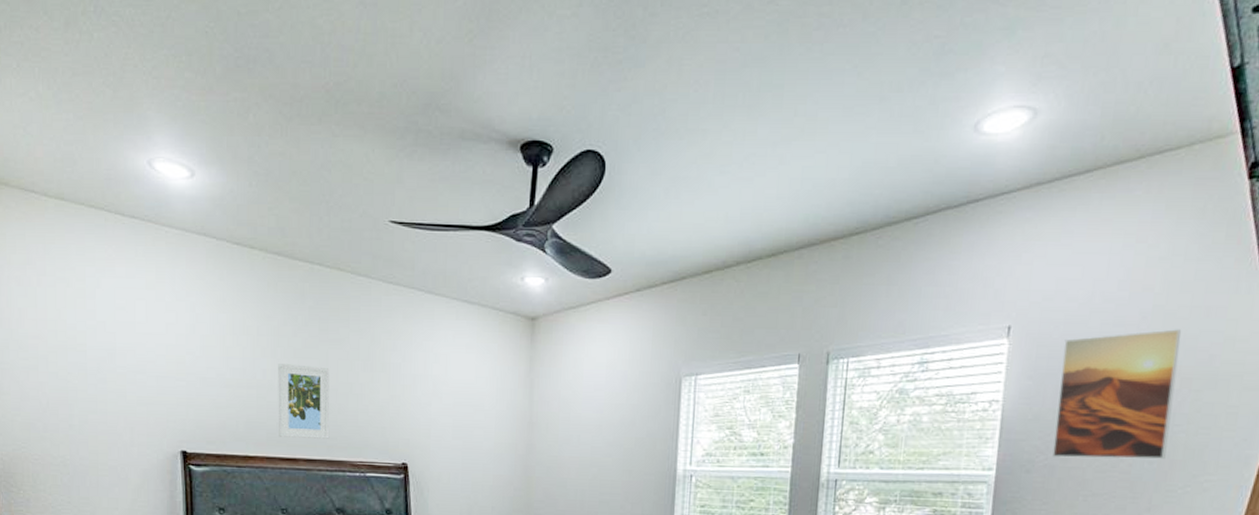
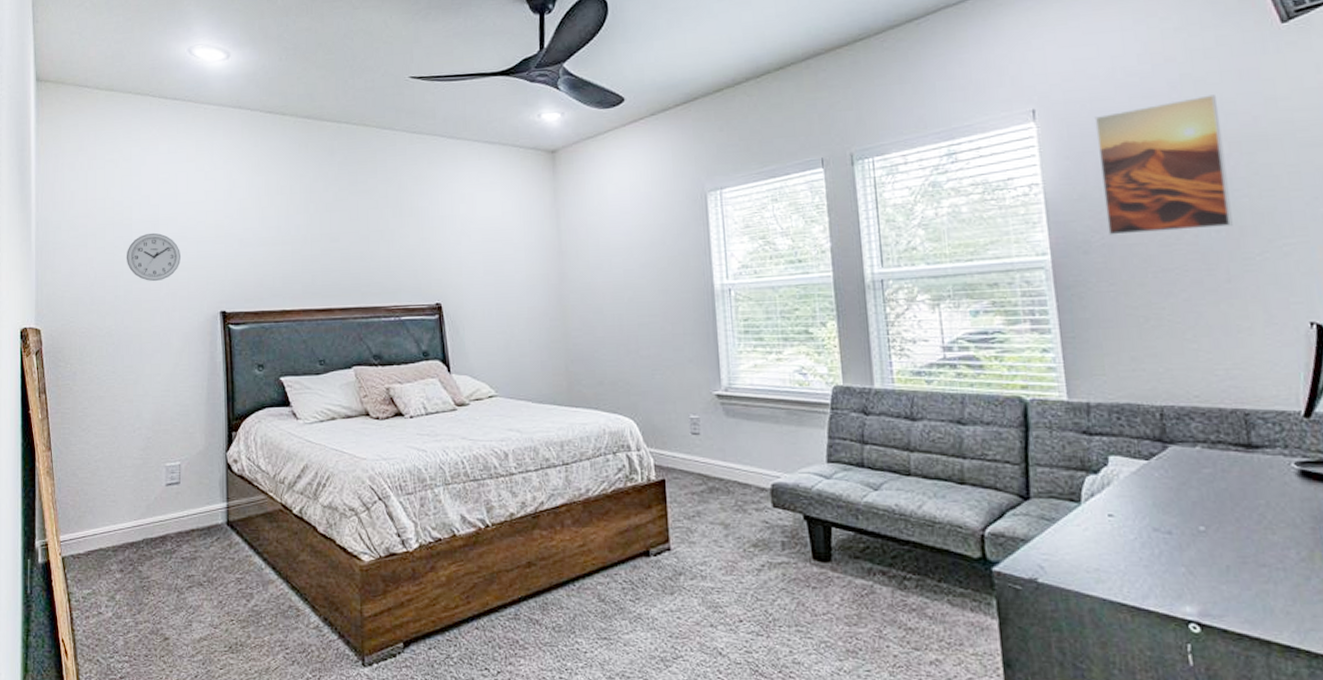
wall clock: none [80,362,139,414] -> present [126,232,180,282]
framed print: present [278,364,330,439] -> none [311,217,363,289]

